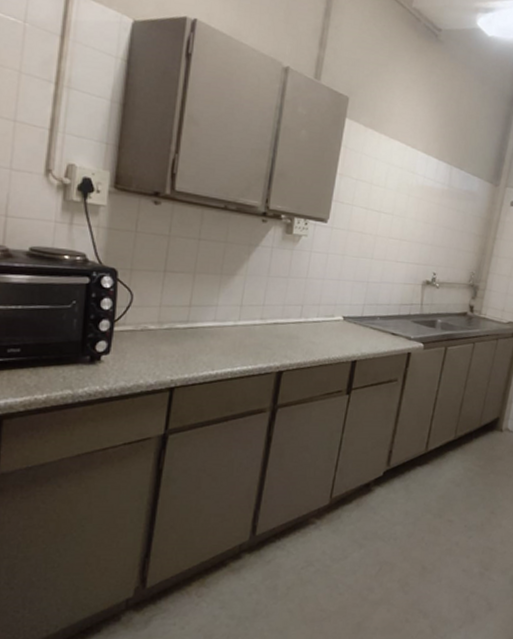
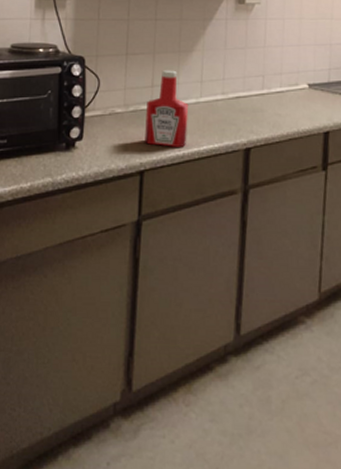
ketchup bottle: none [177,291,226,368] -> present [145,70,189,148]

